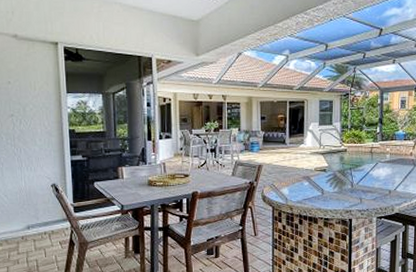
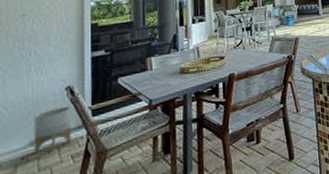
planter: none [28,201,58,237] -> present [34,106,71,155]

